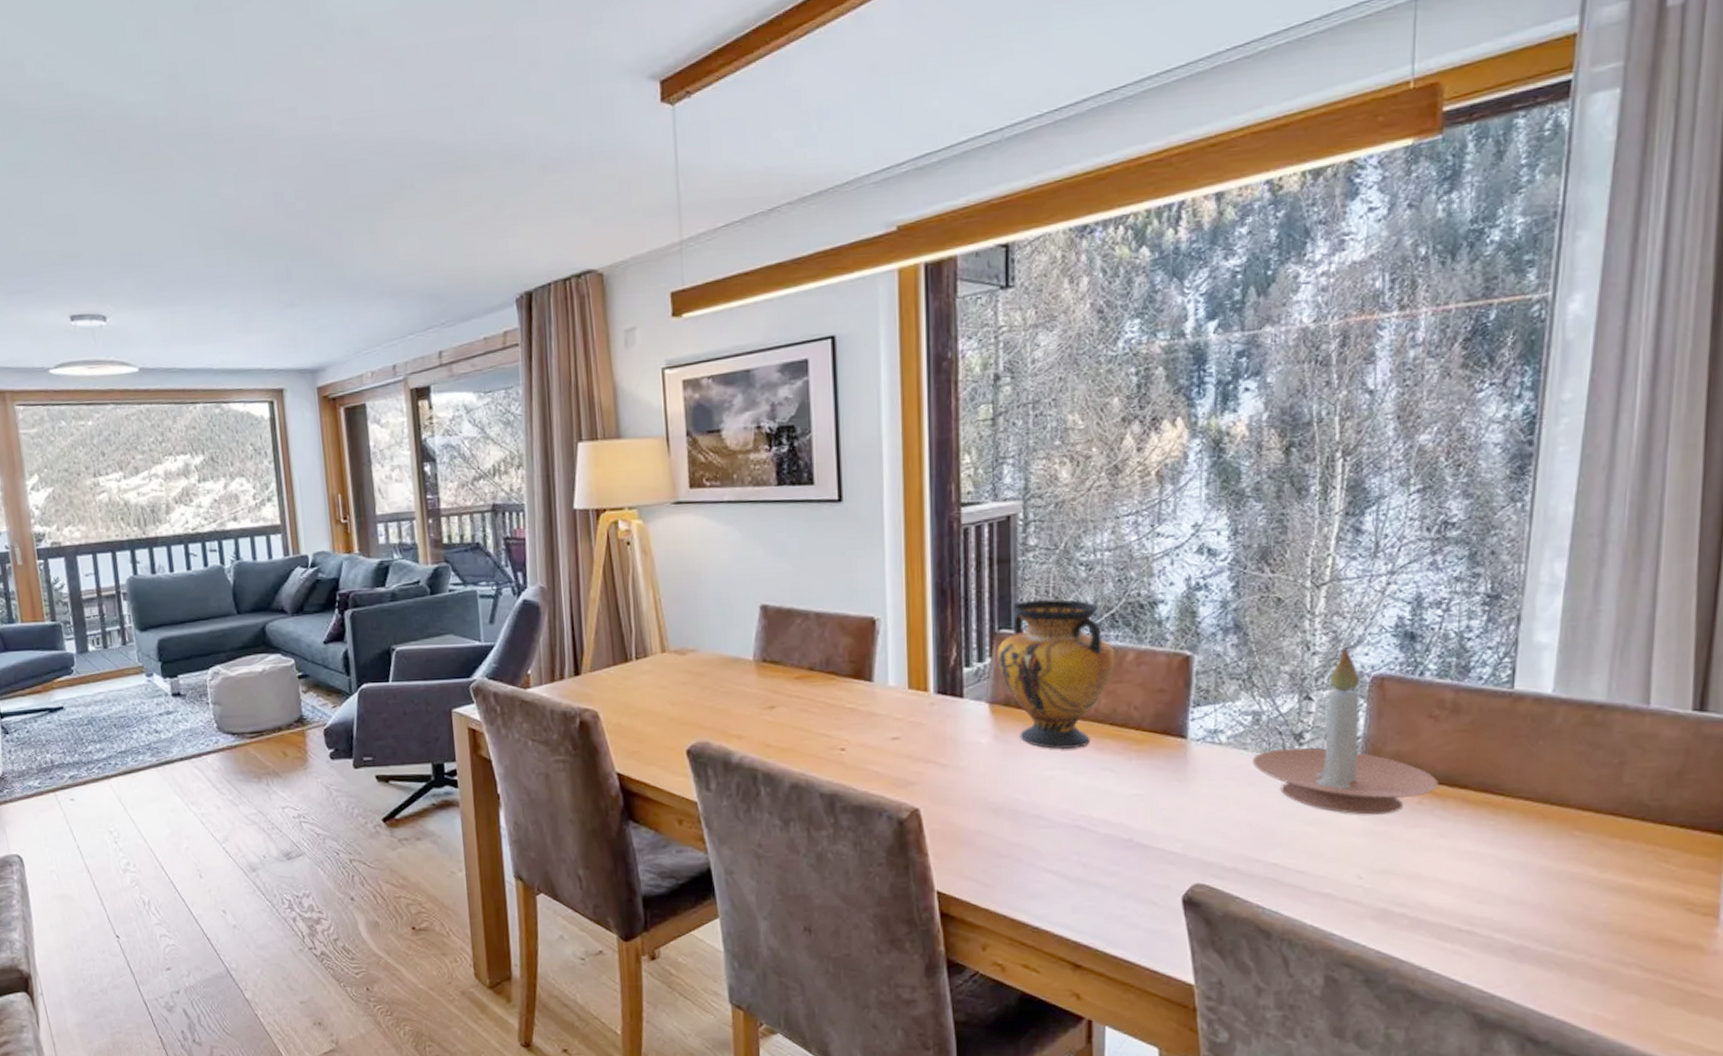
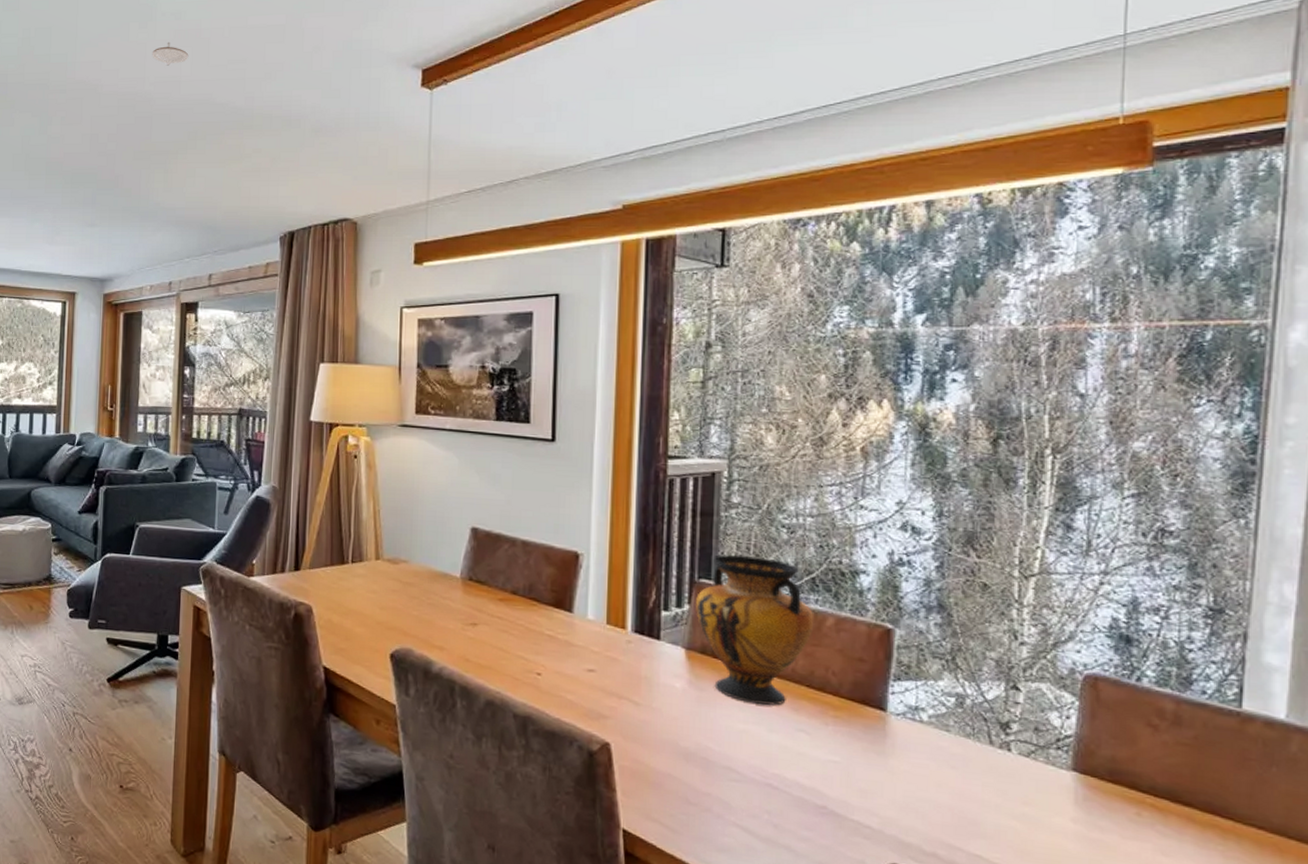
recessed light: none [334,66,381,98] -> present [152,41,189,66]
candle holder: present [1252,648,1438,815] -> none [954,642,1159,821]

